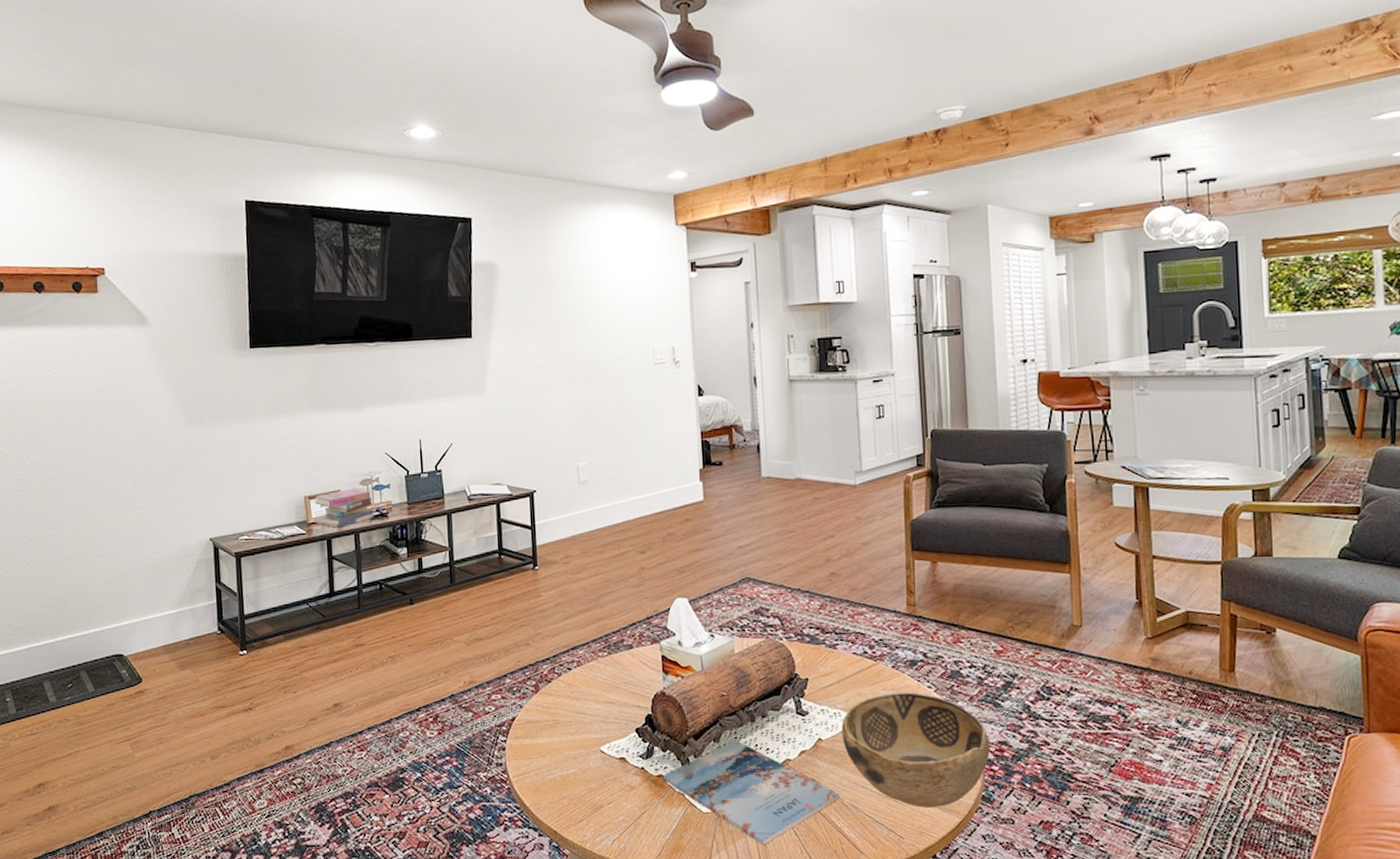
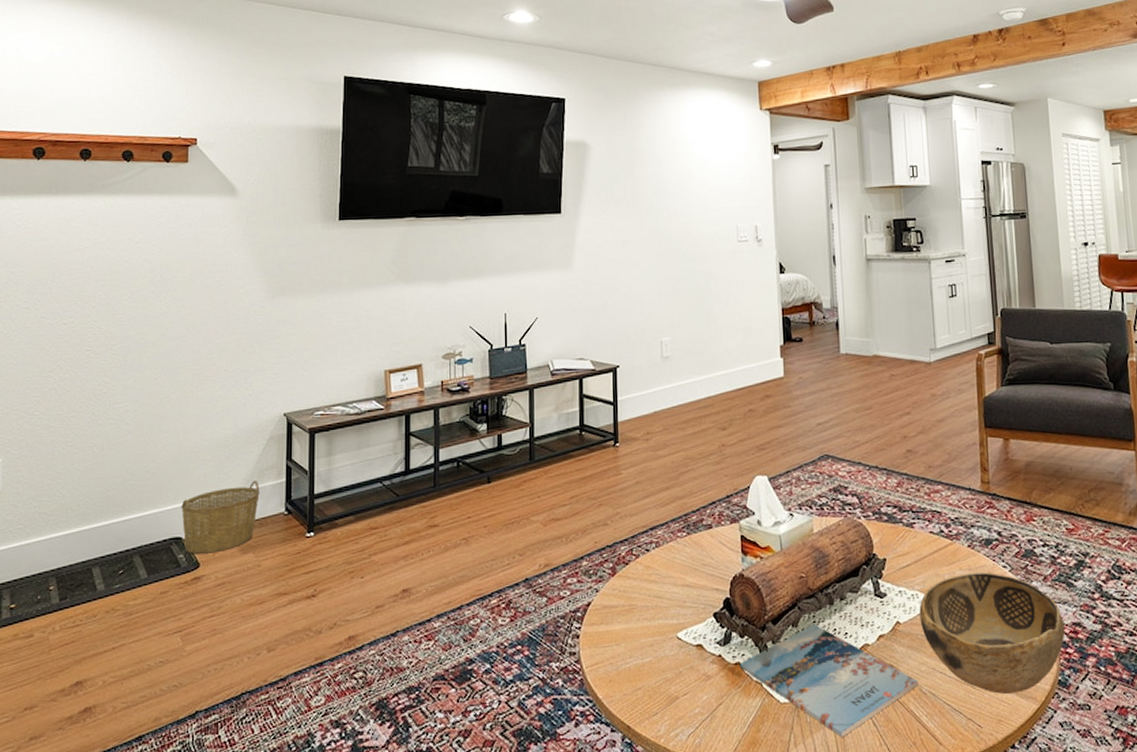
basket: none [120,602,193,670] -> present [181,481,260,554]
books: present [314,488,374,528] -> none [393,362,455,403]

